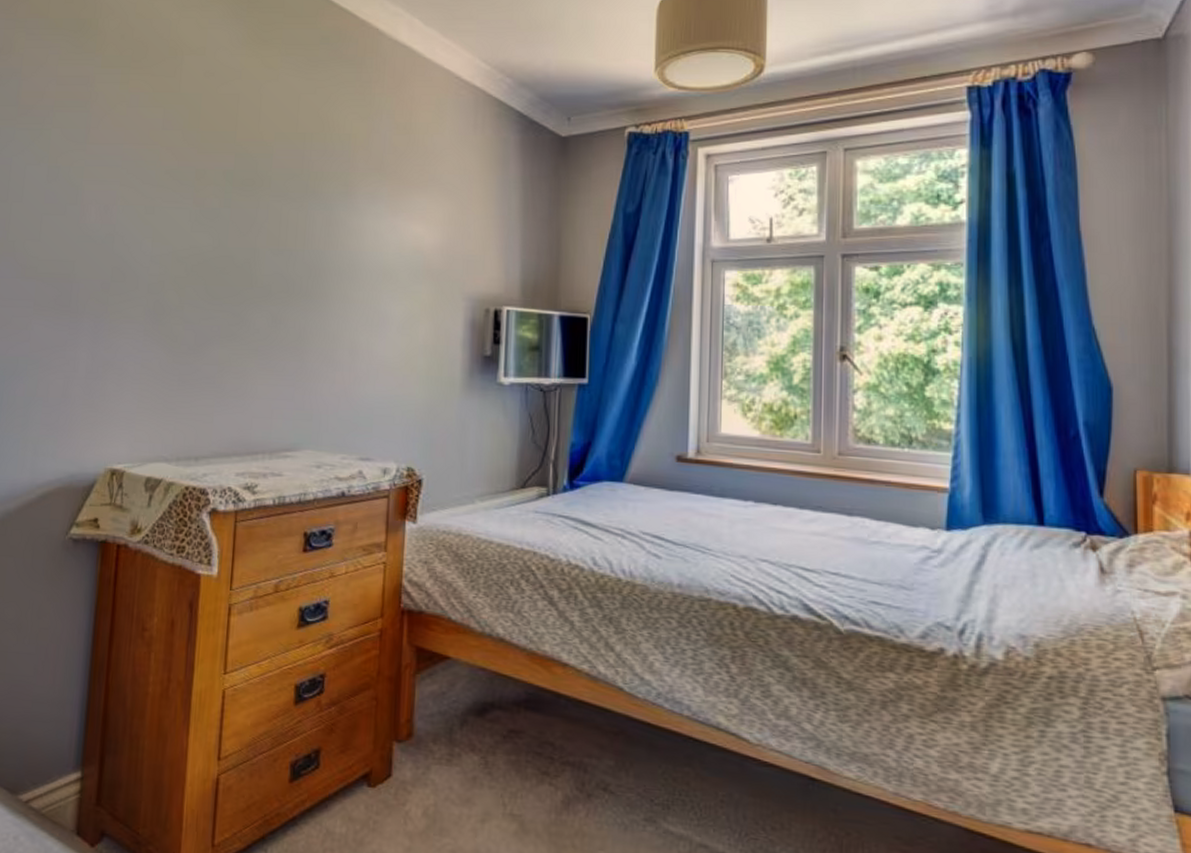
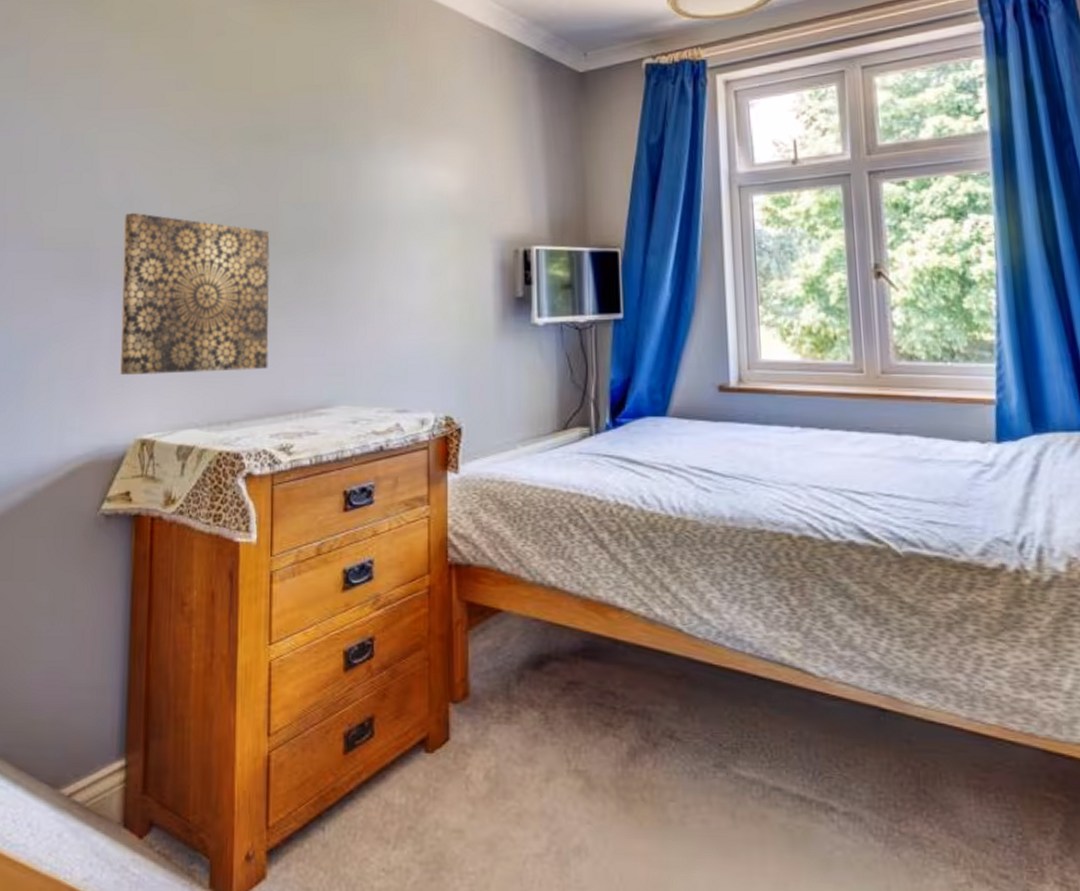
wall art: none [94,247,247,410] -> present [120,212,270,376]

